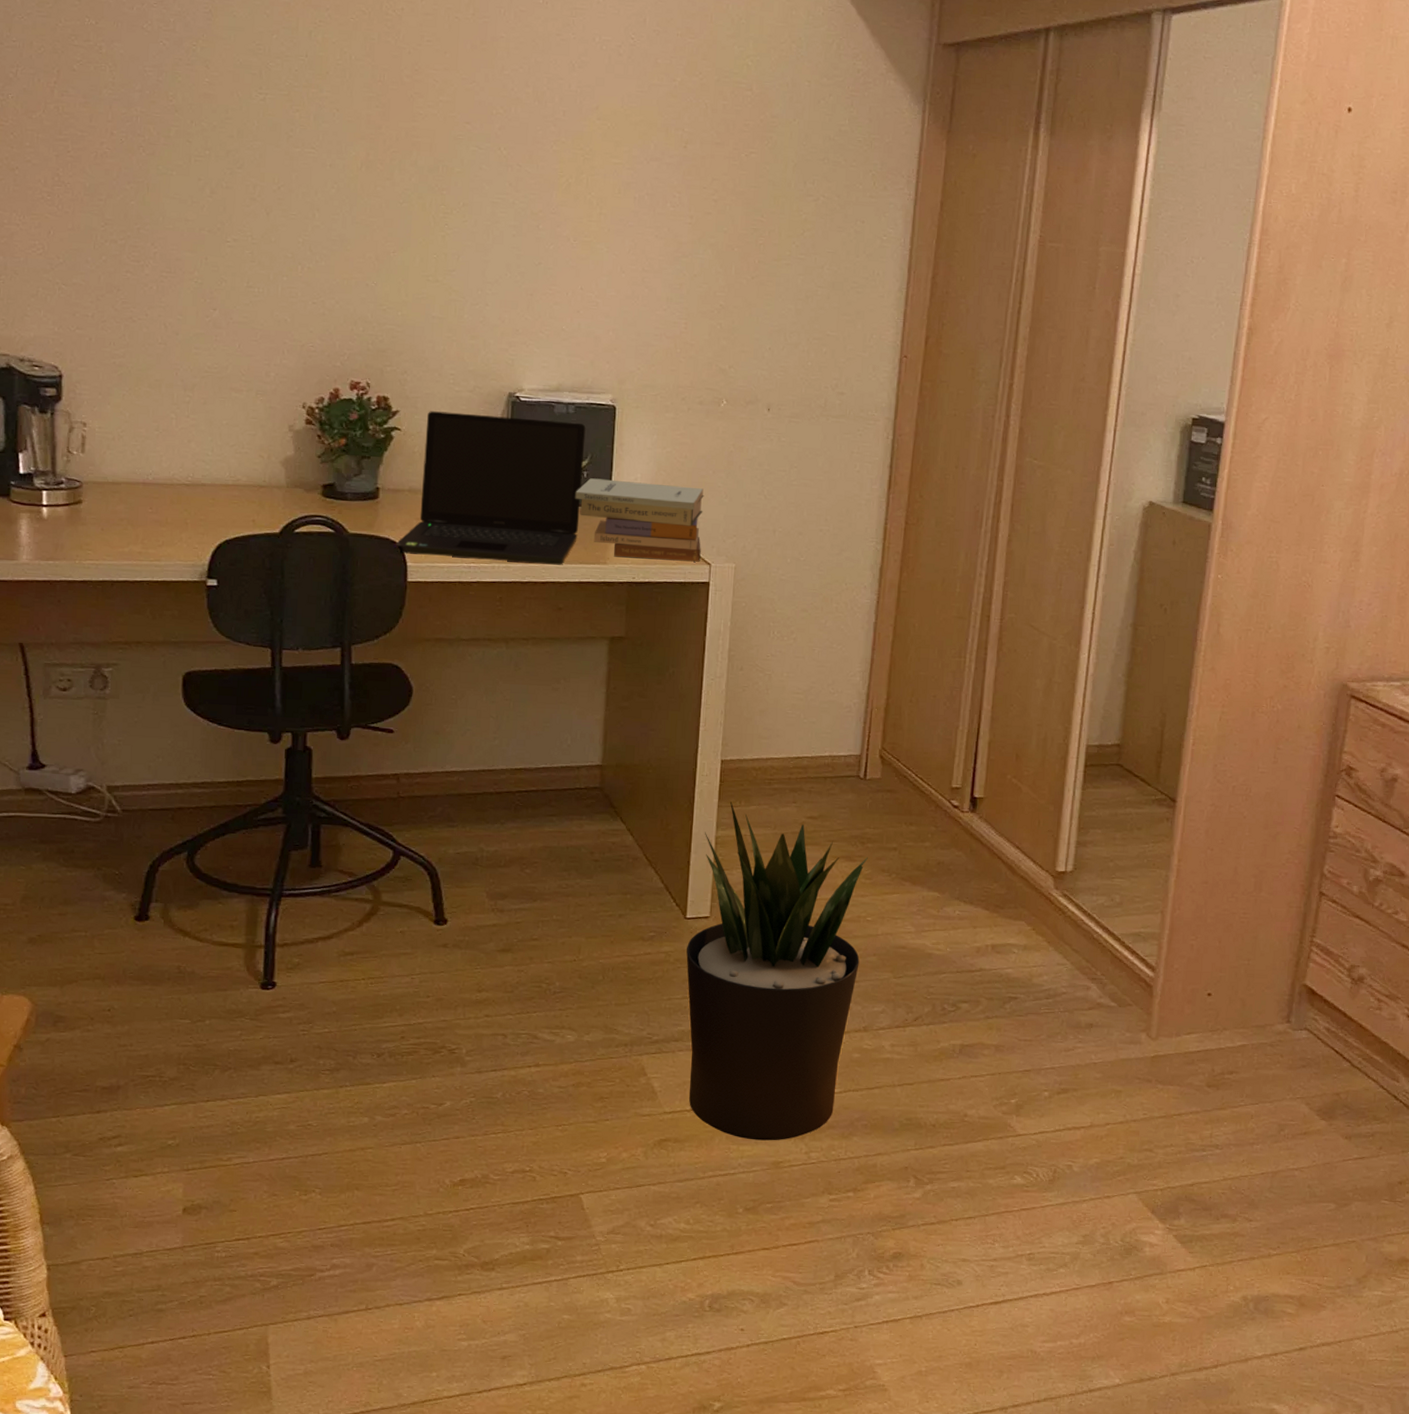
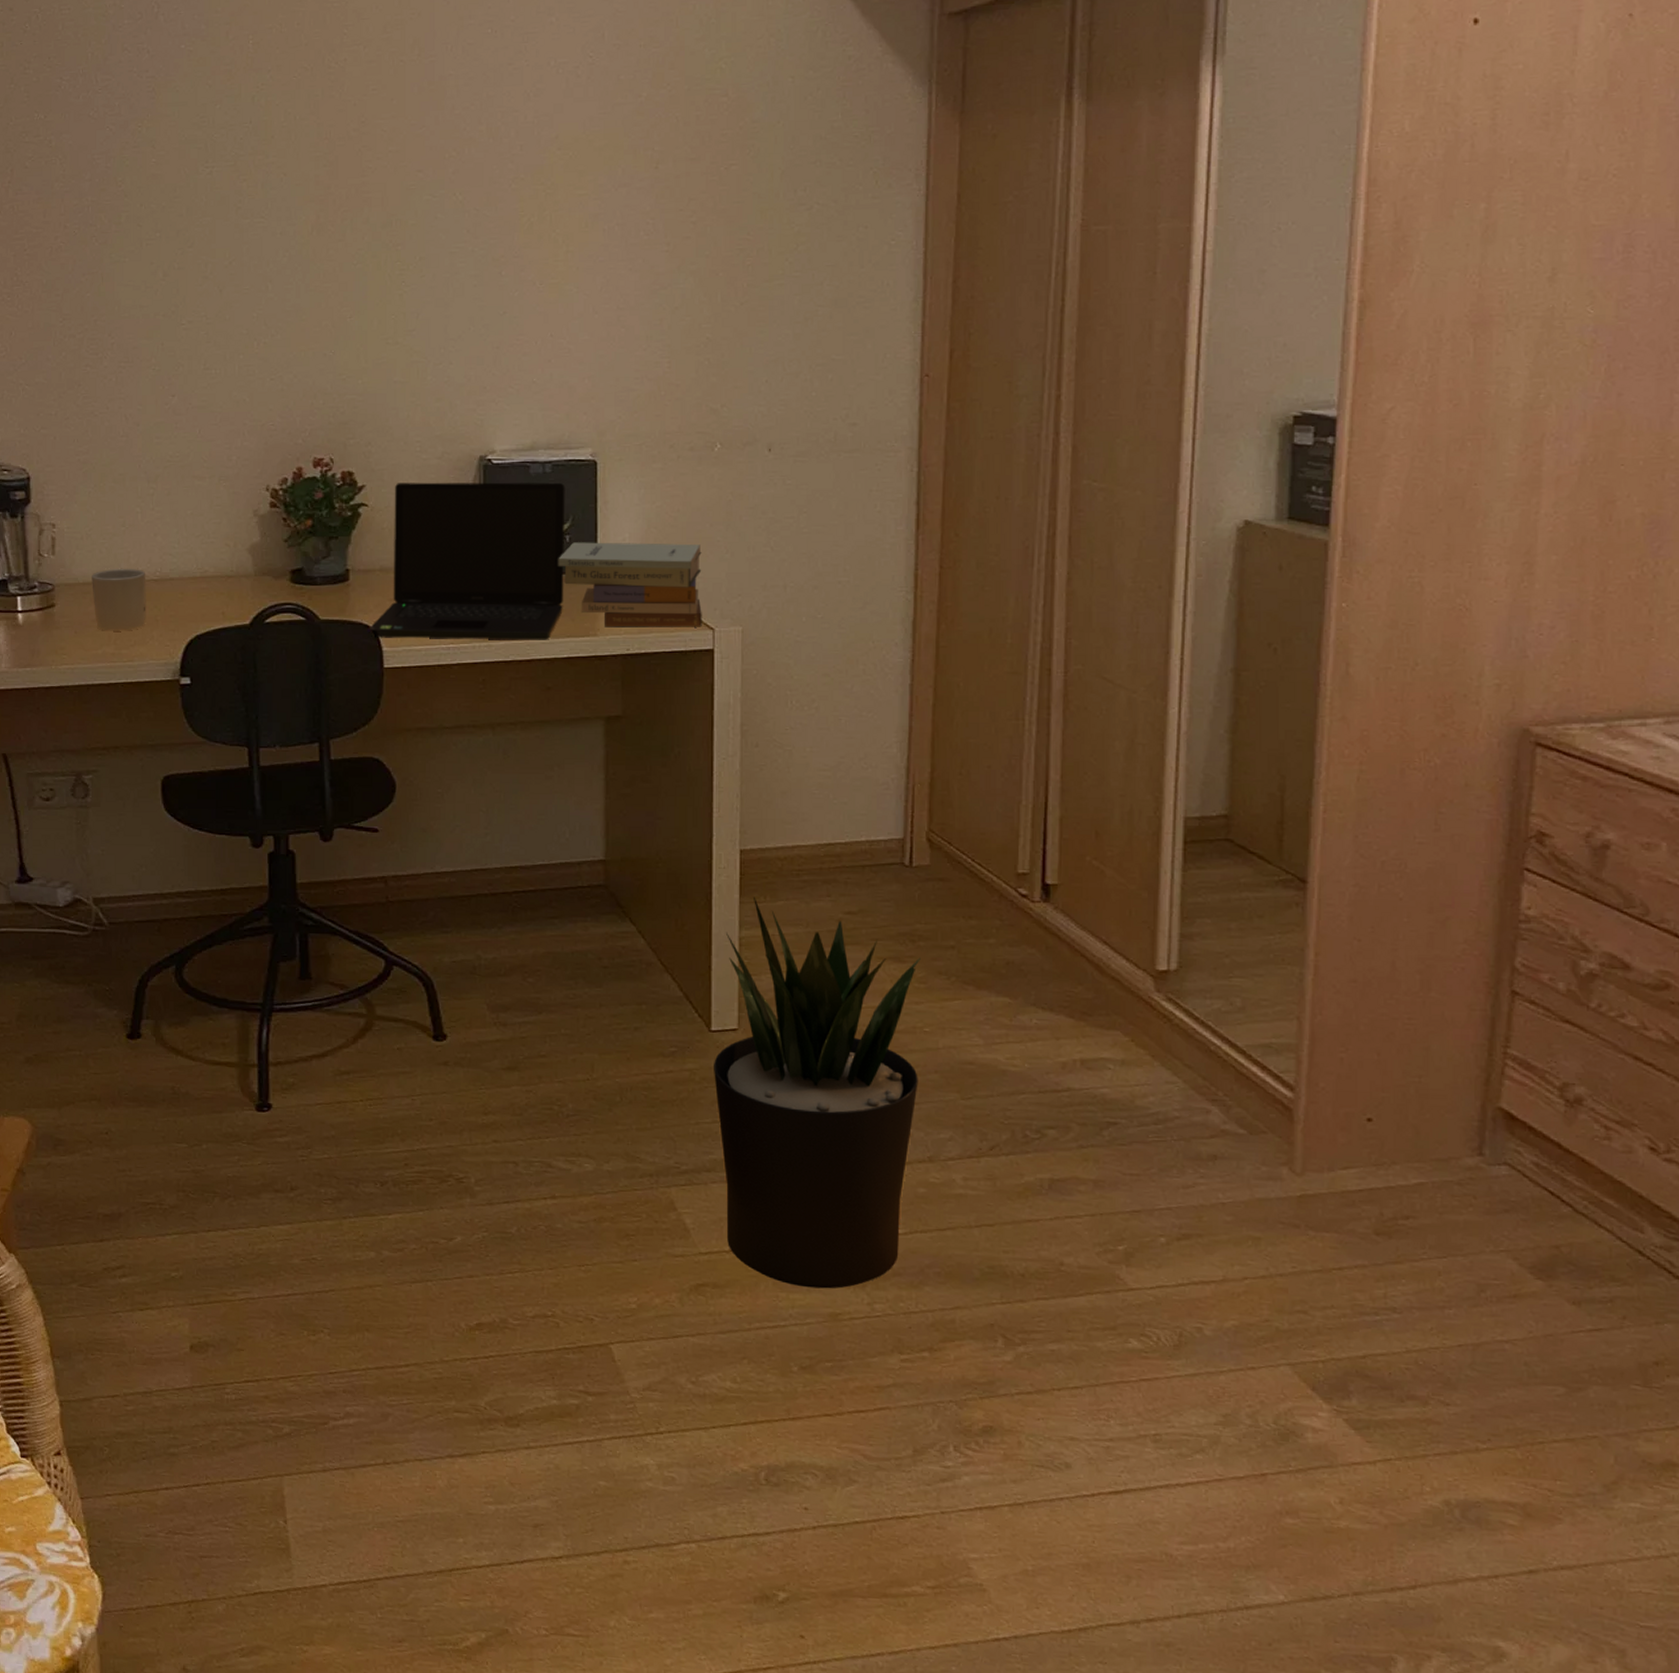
mug: none [121,471,178,532] -> present [92,569,146,631]

